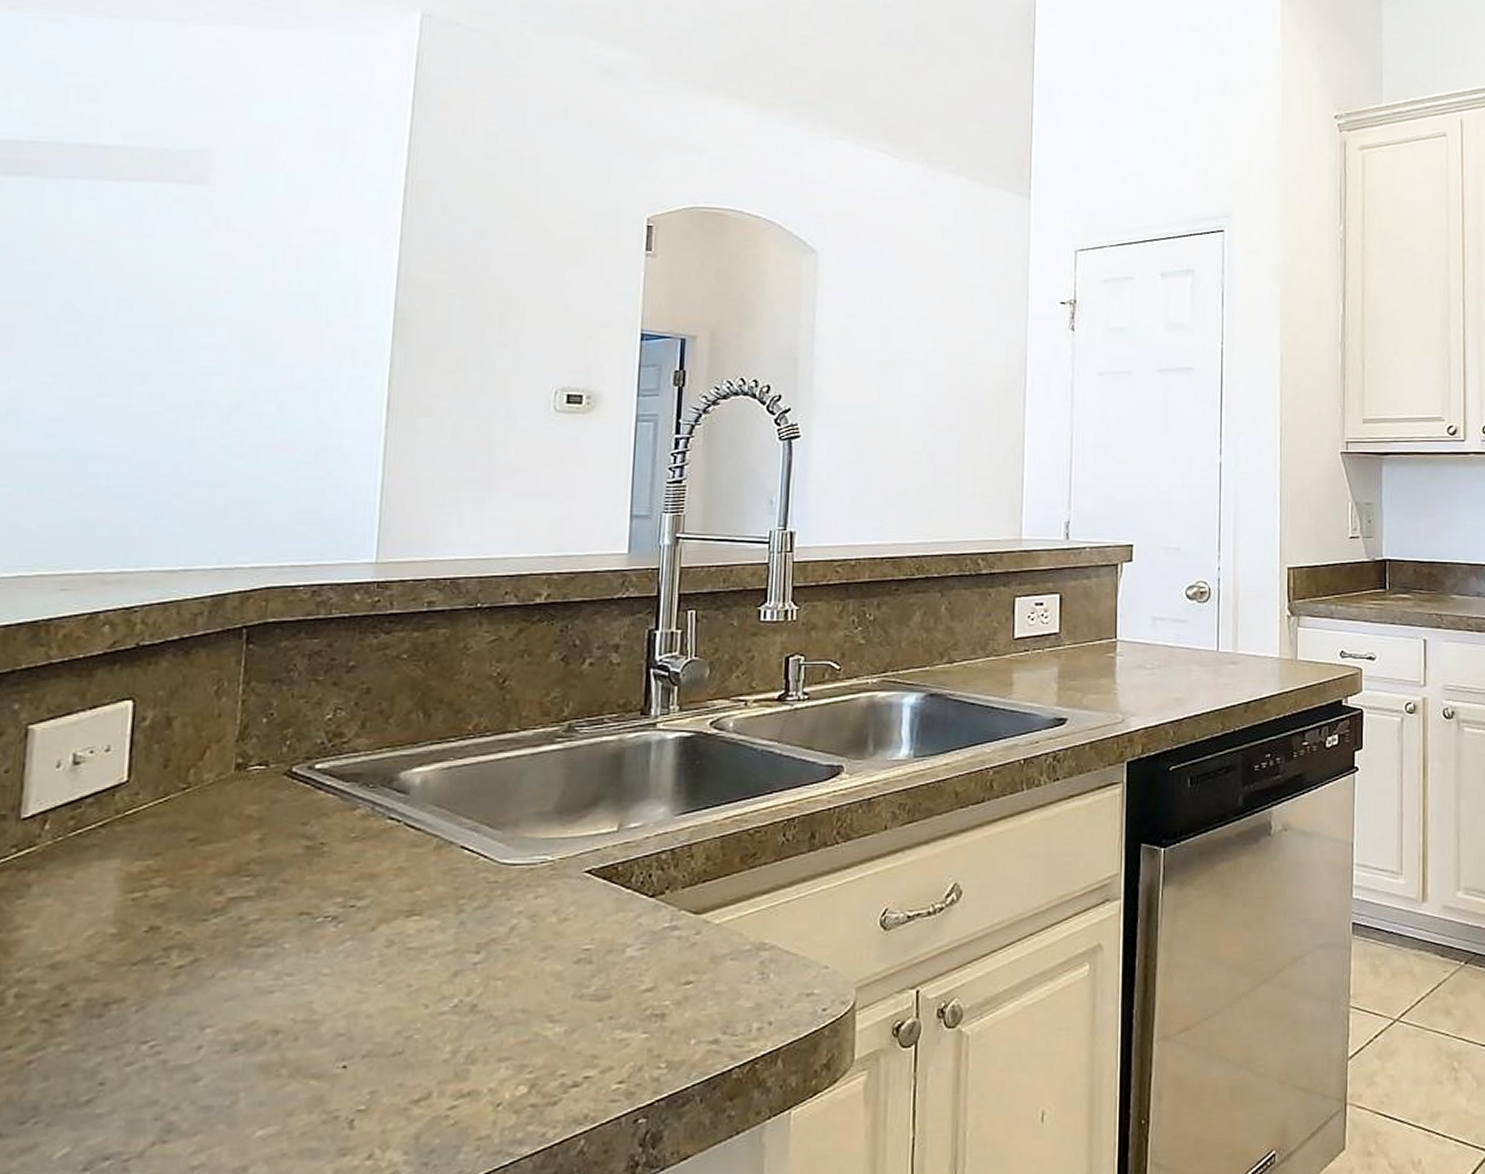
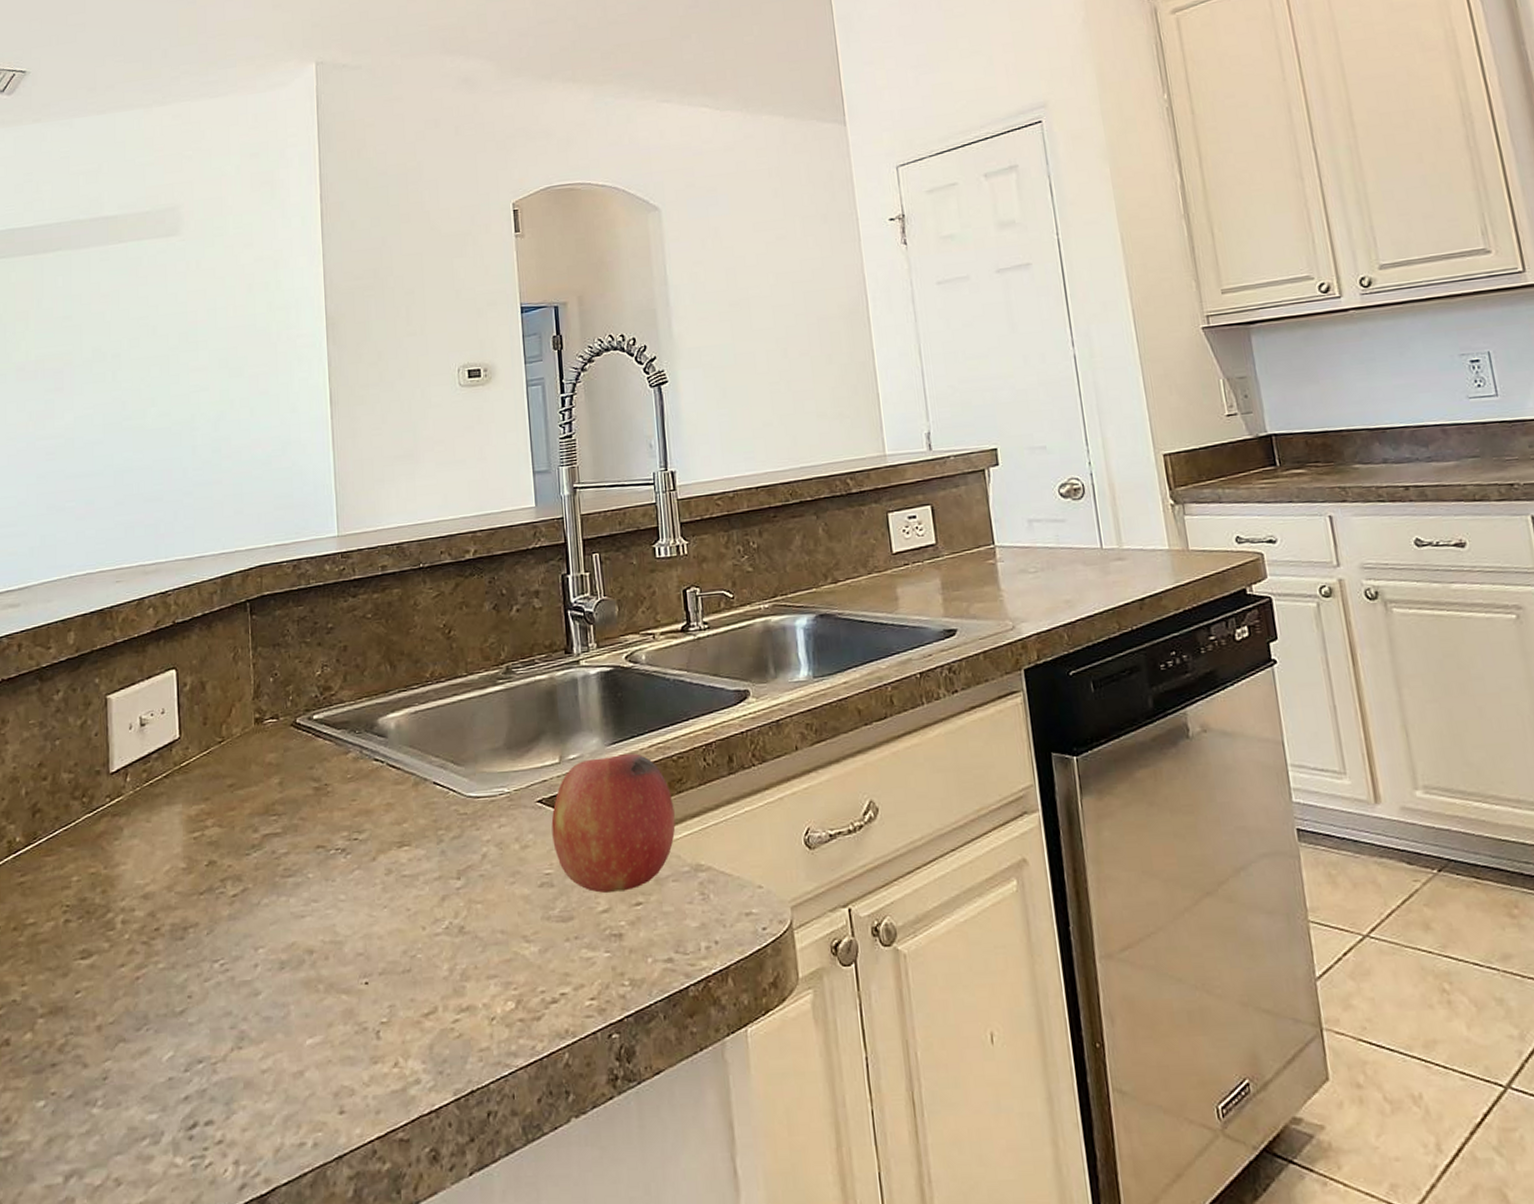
fruit: none [597,825,743,971] -> present [551,753,676,893]

